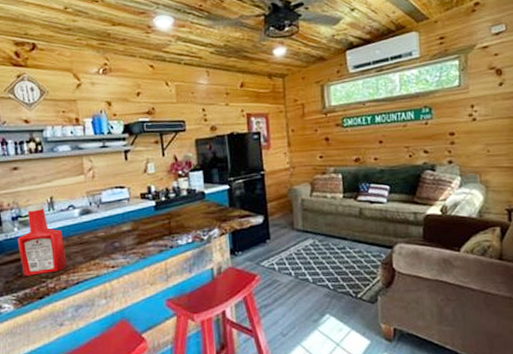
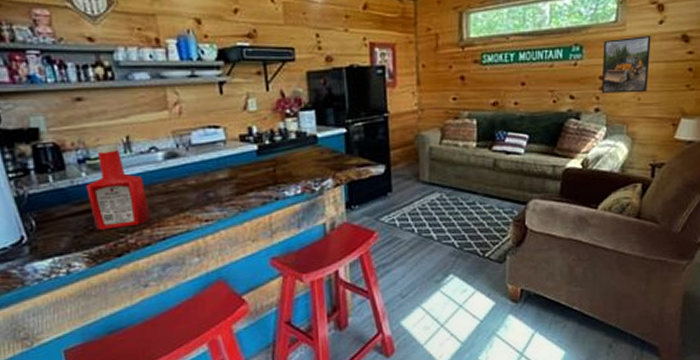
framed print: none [450,96,496,148] -> present [601,36,651,94]

